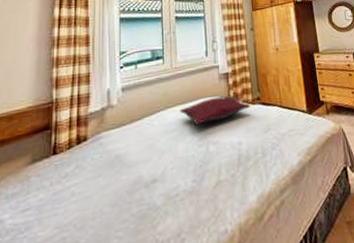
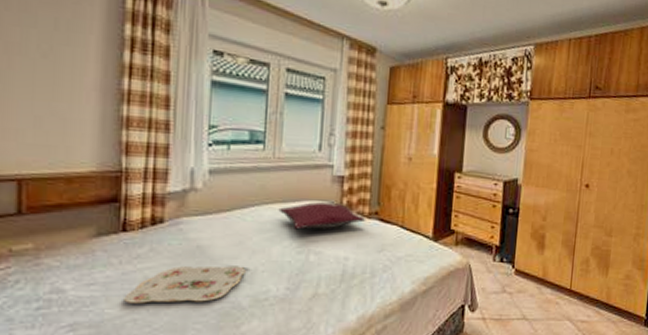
serving tray: none [54,167,157,223] -> present [124,266,246,303]

